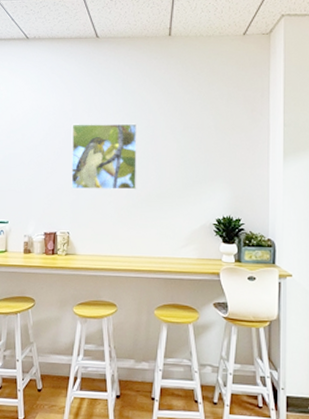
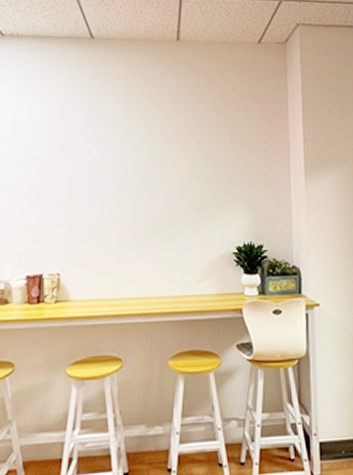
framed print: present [71,123,138,190] -> none [61,139,144,220]

